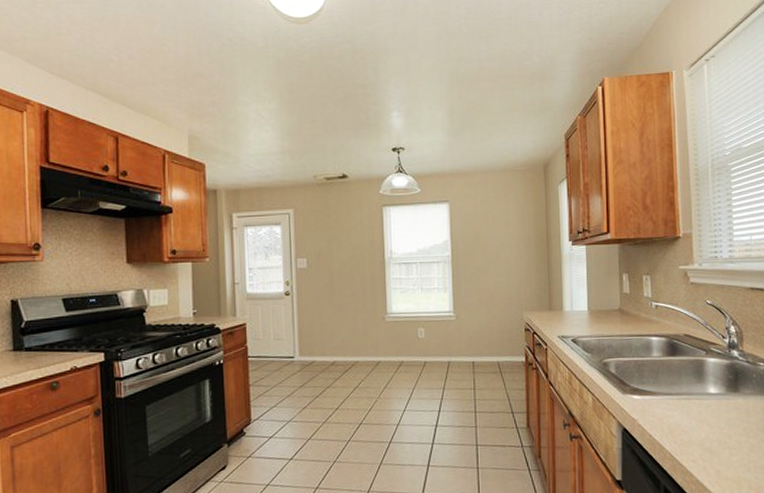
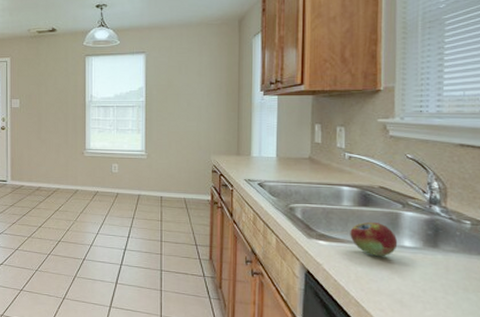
fruit: none [661,371,704,407] -> present [350,221,398,257]

